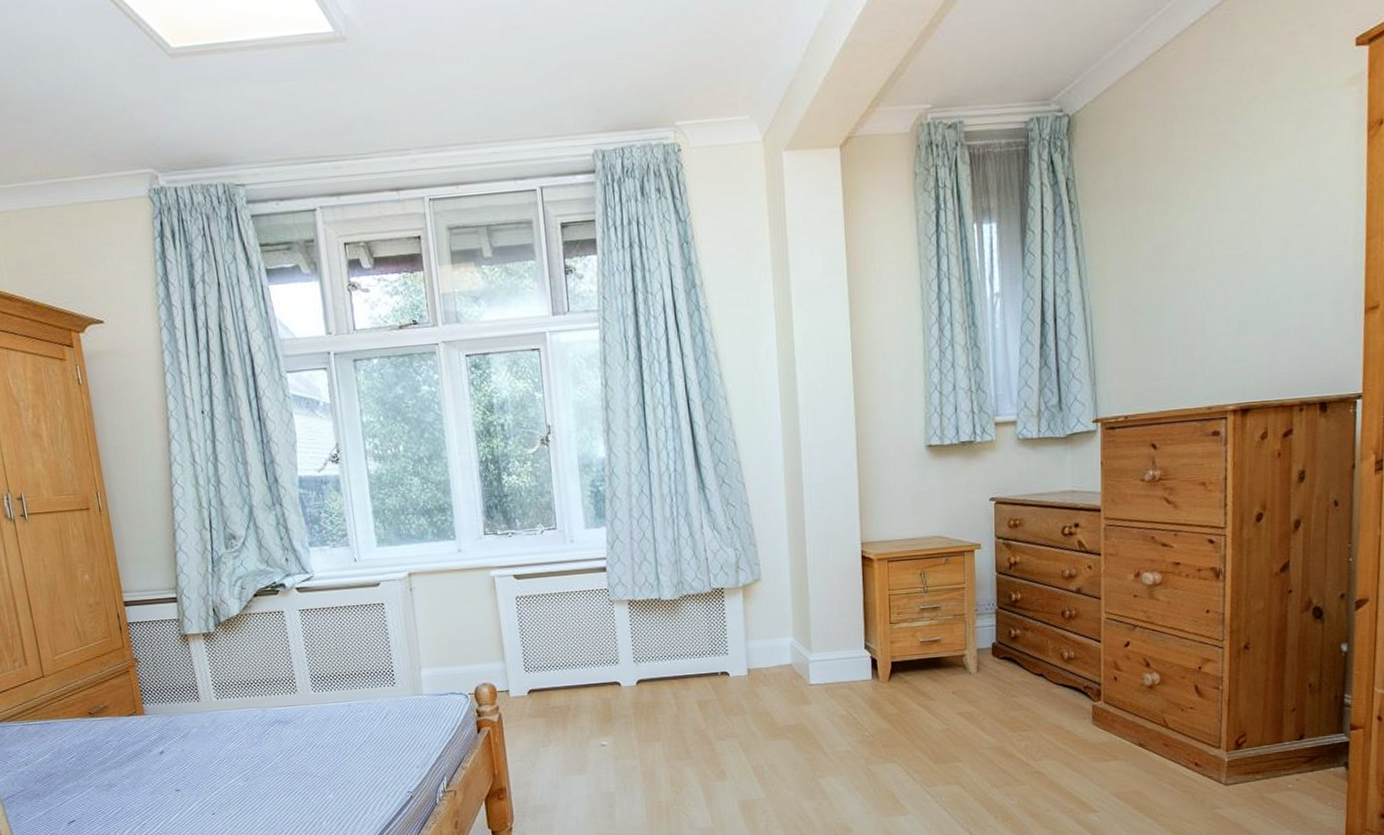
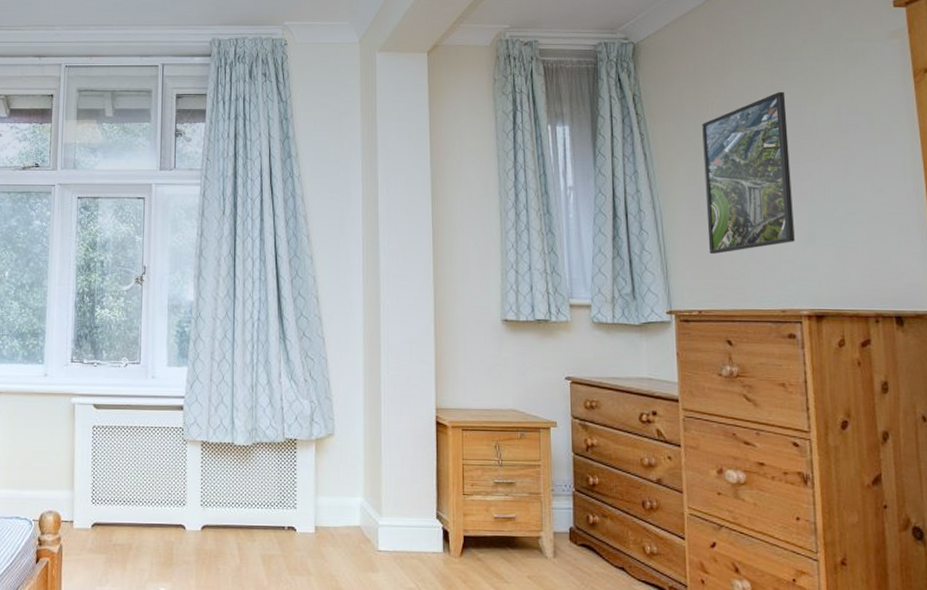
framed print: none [1138,160,1230,354] -> present [702,91,795,254]

